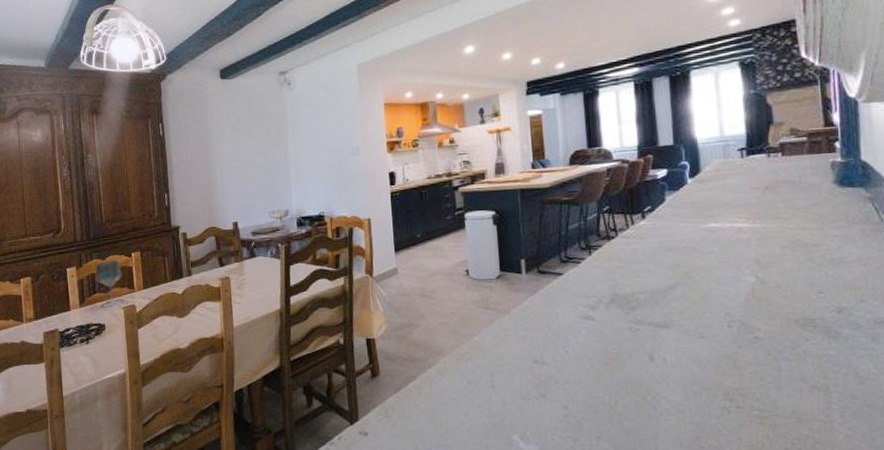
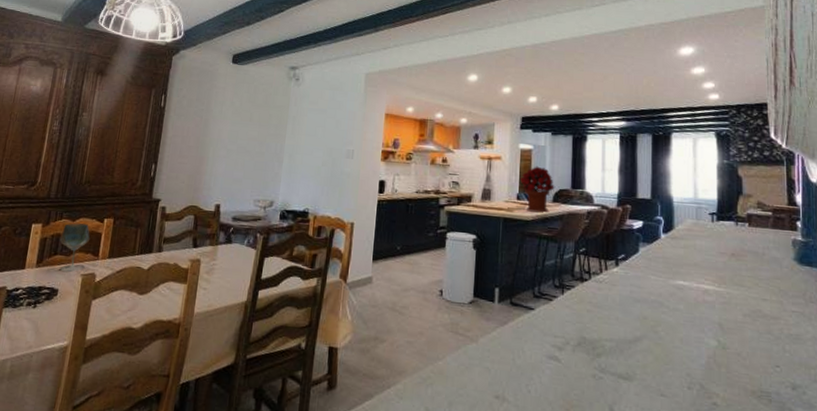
bouquet: none [533,130,570,179] -> present [520,166,555,213]

